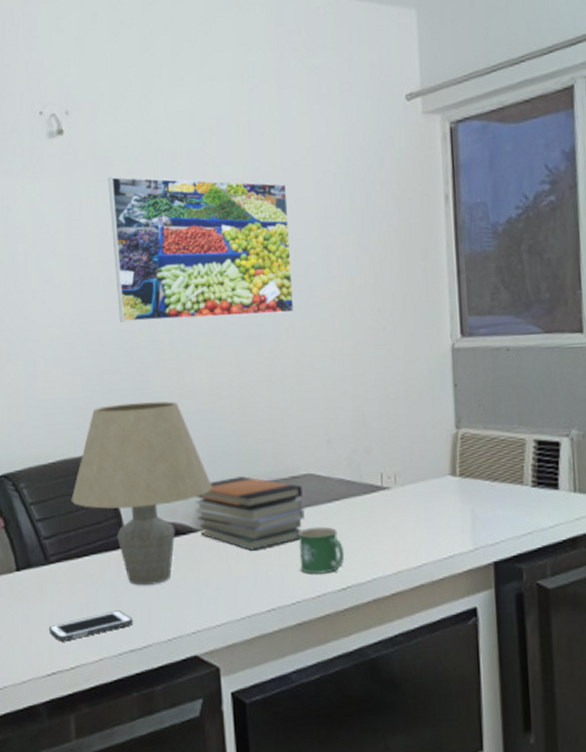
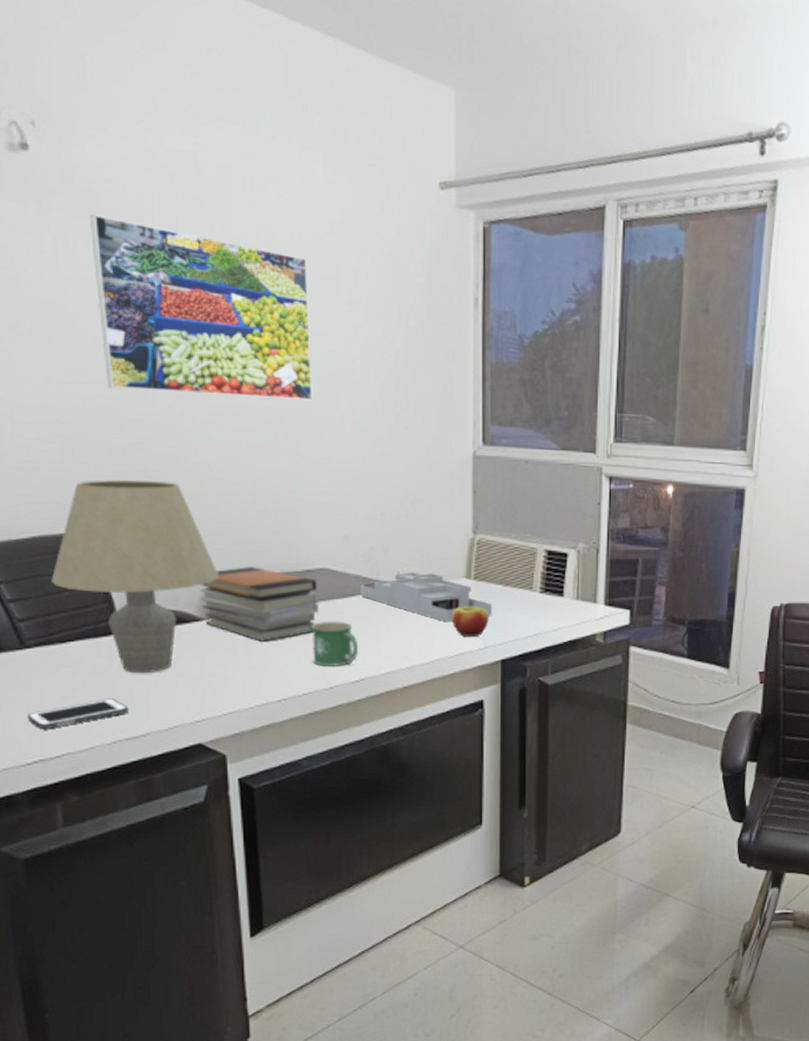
desk organizer: none [344,472,482,524] -> present [360,572,493,622]
apple: none [437,505,478,539] -> present [451,606,489,638]

